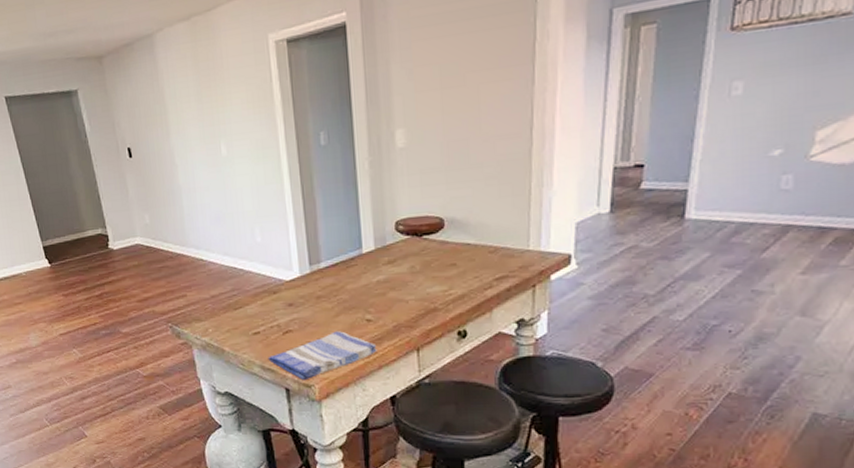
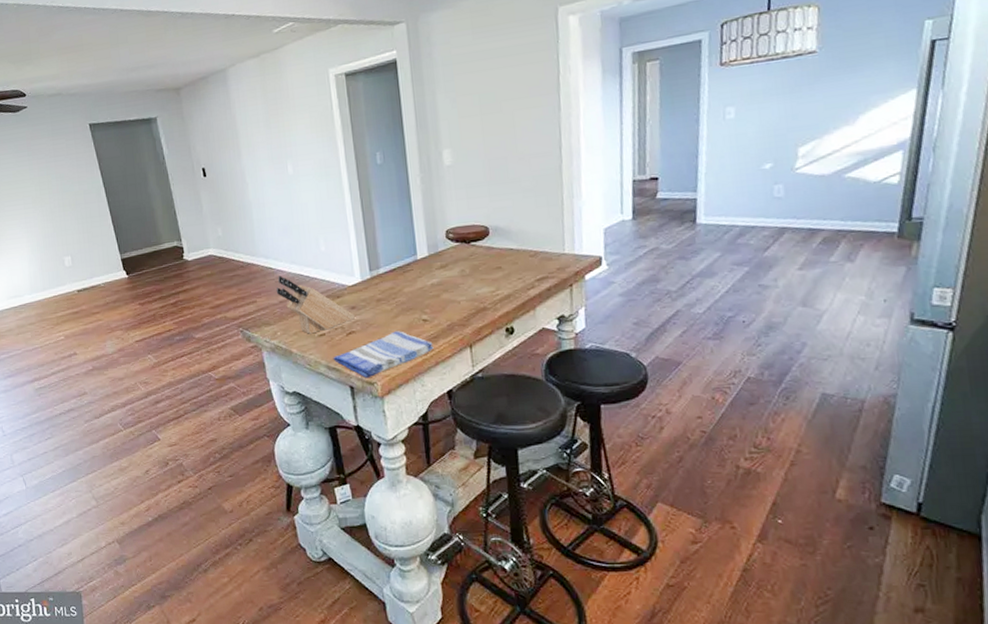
knife block: none [207,268,293,332] -> present [276,275,356,334]

